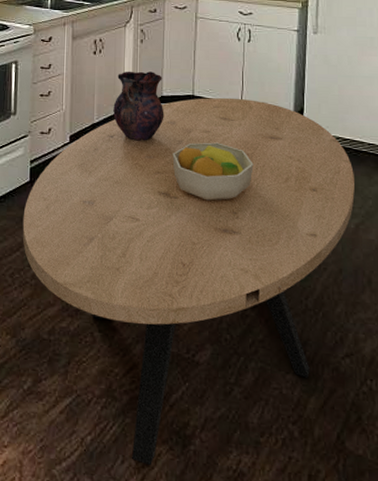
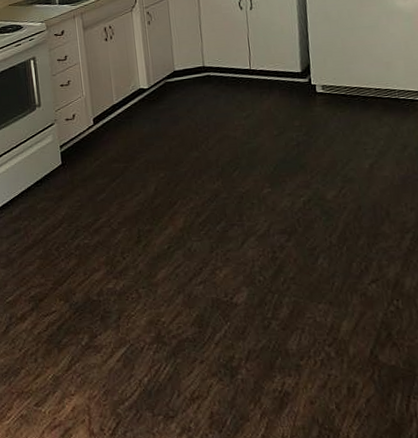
dining table: present [22,97,355,466] -> none [60,63,367,397]
vase: present [113,71,164,141] -> none [130,49,179,115]
fruit bowl: present [172,142,254,201] -> none [191,106,268,161]

